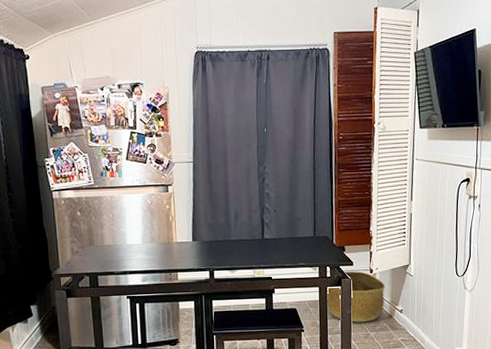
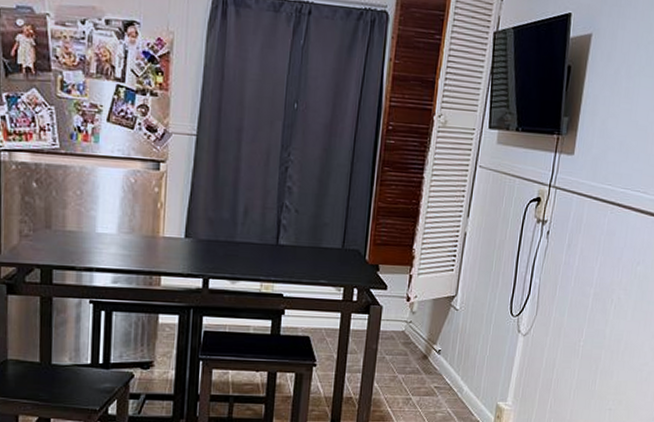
basket: present [326,271,385,323] -> none [349,296,423,361]

